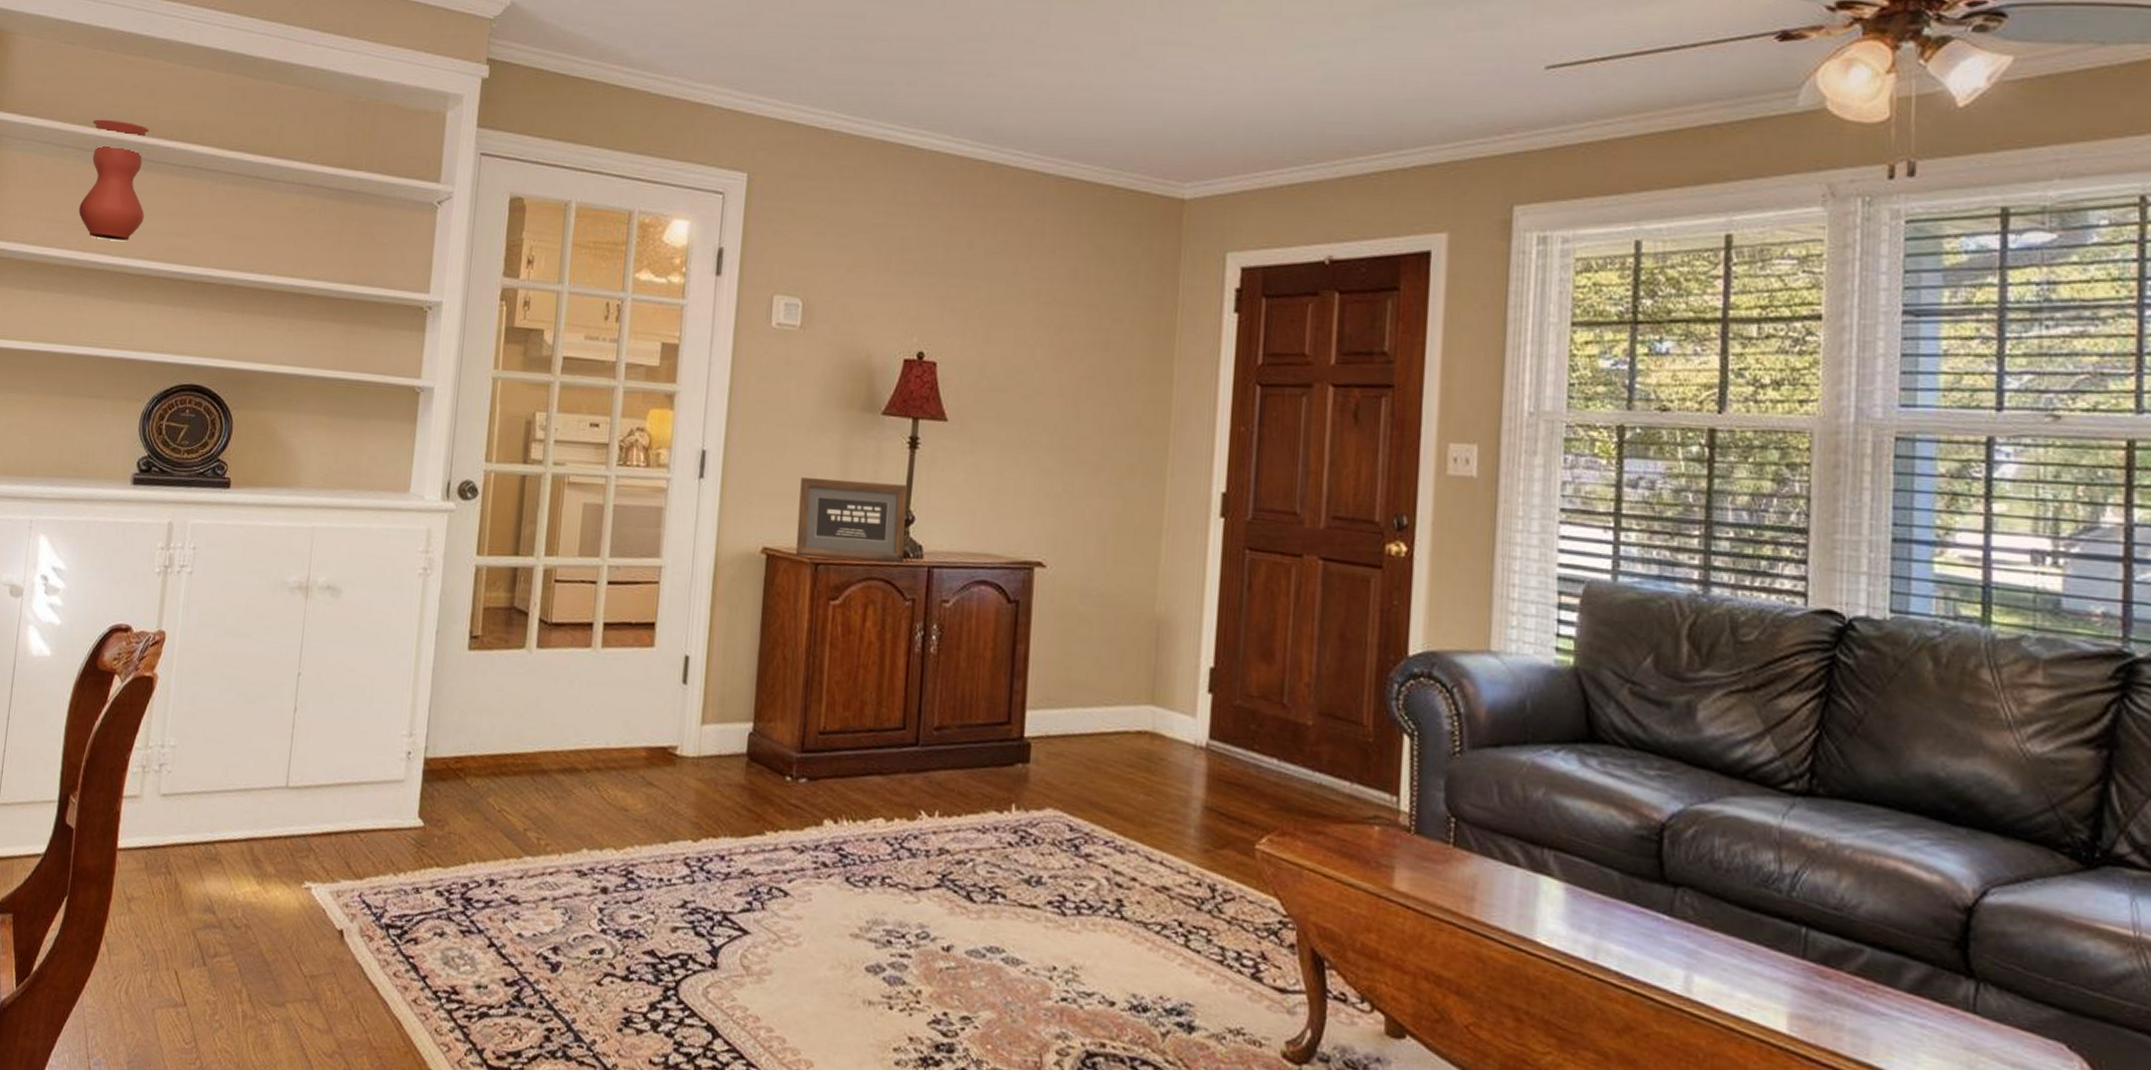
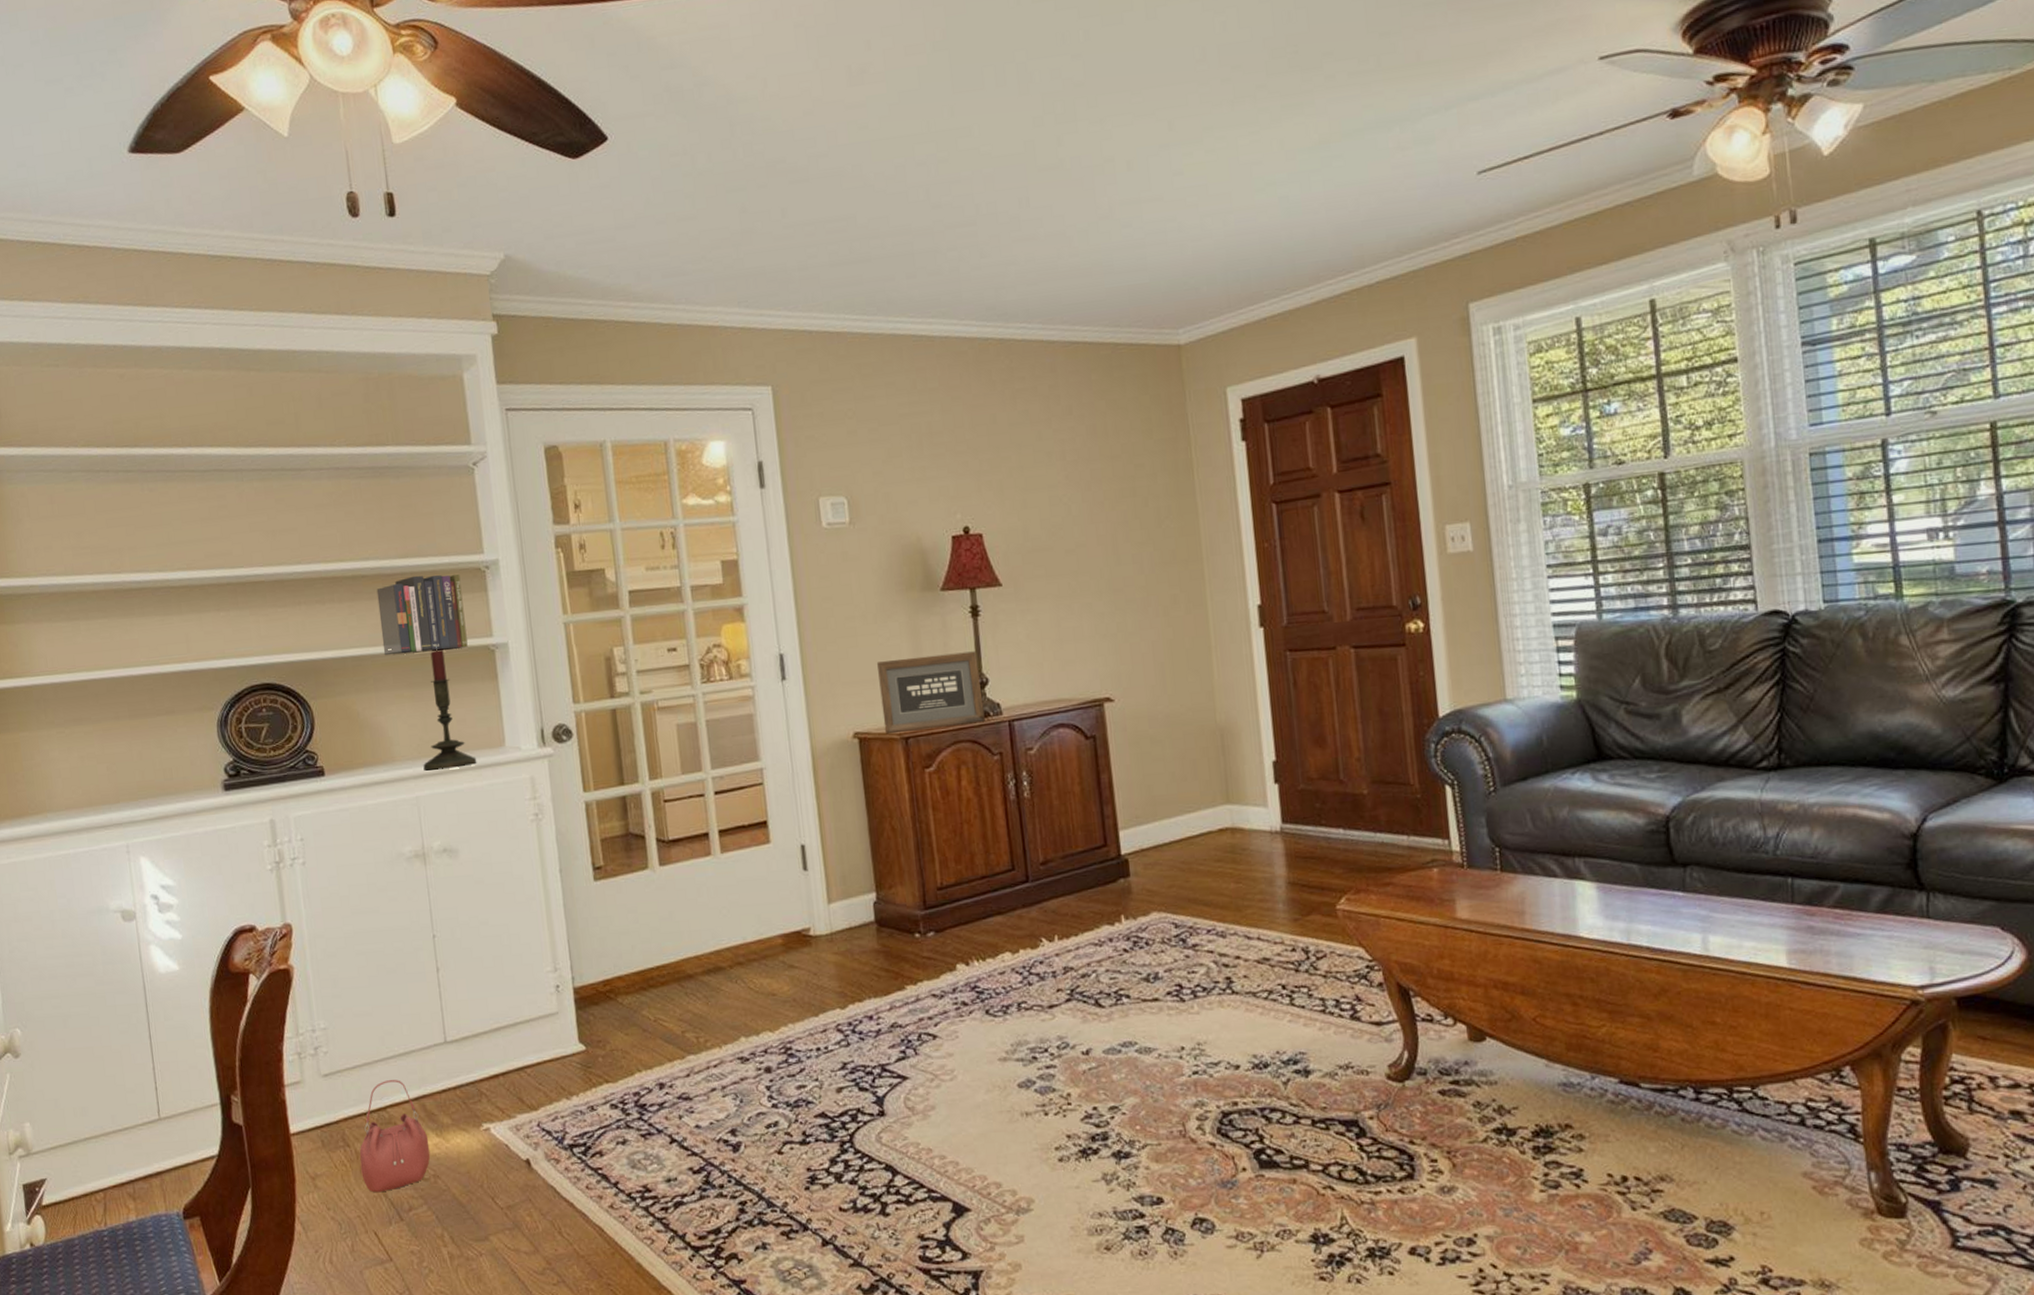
vase: present [79,119,149,241] -> none [96,436,174,558]
handbag: none [176,813,249,931] -> present [359,1080,431,1193]
books: none [312,303,402,385] -> present [376,574,468,656]
candle: none [325,379,379,506] -> present [423,647,477,771]

